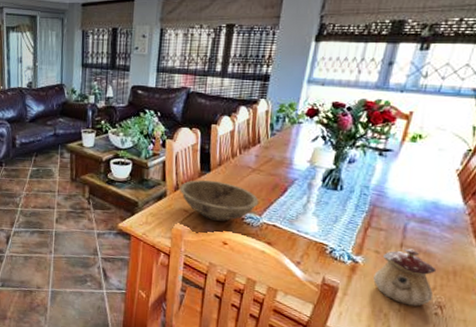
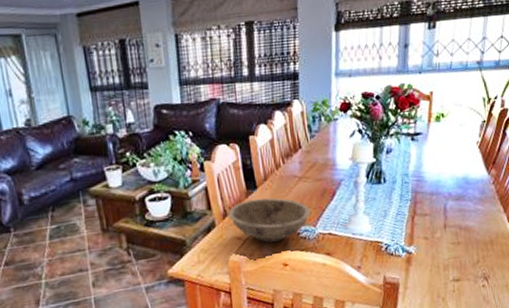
teapot: present [373,248,437,307] -> none [427,227,478,284]

